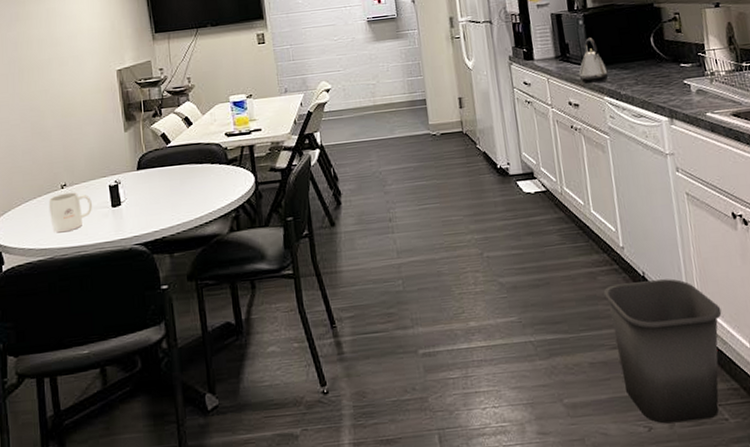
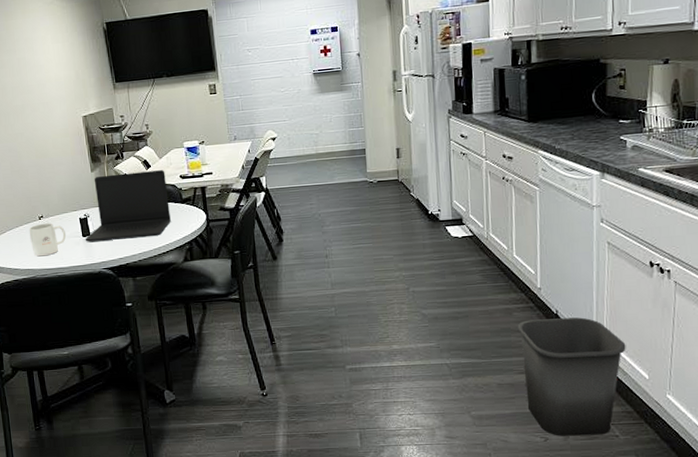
laptop: none [114,127,215,213] -> present [85,170,171,242]
kettle: present [578,38,609,83] -> none [515,93,546,137]

